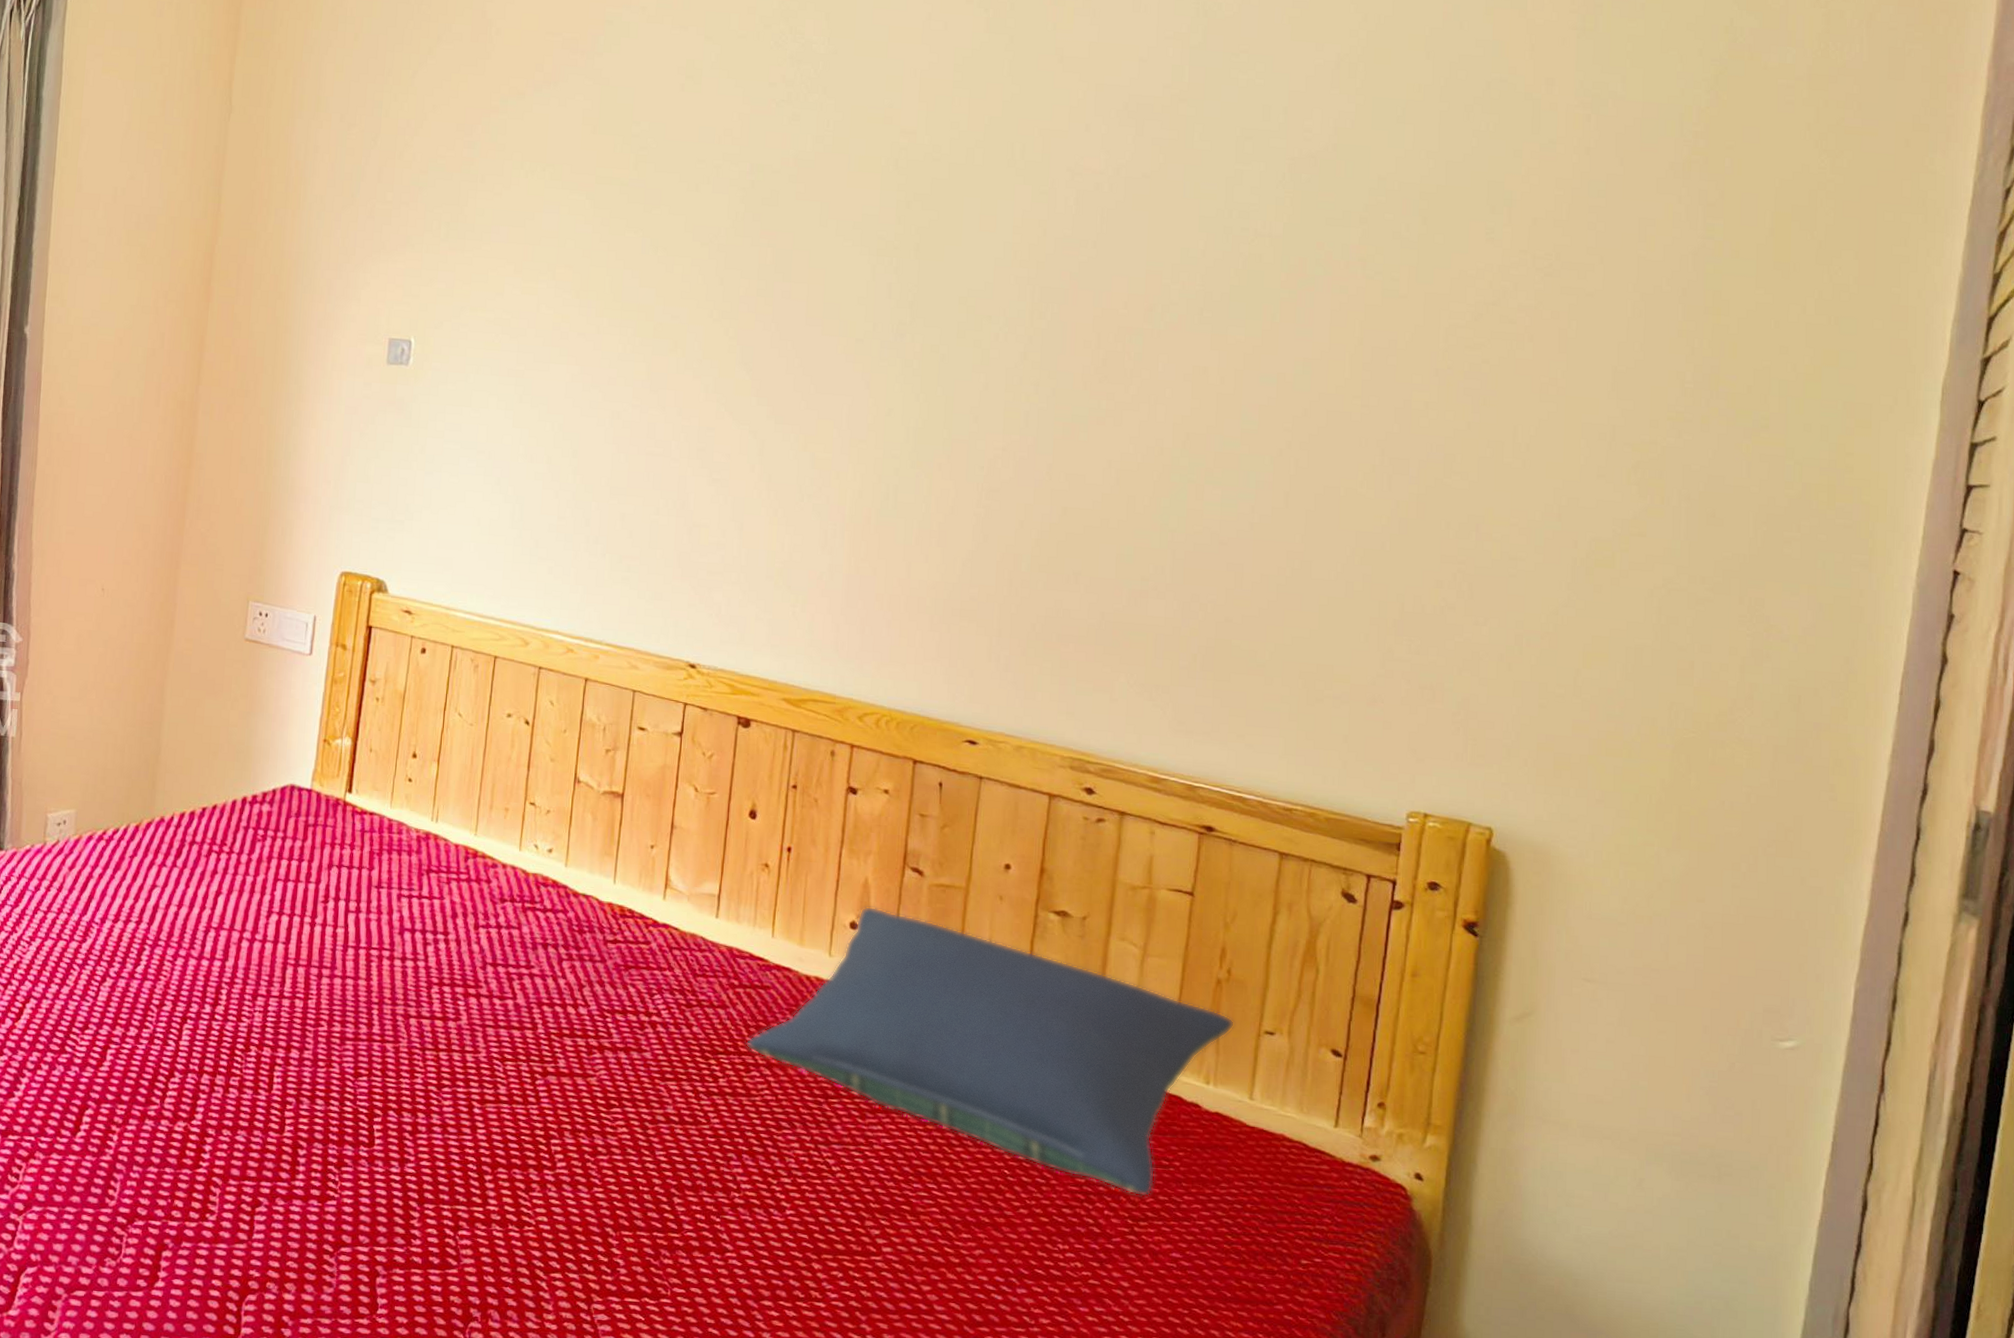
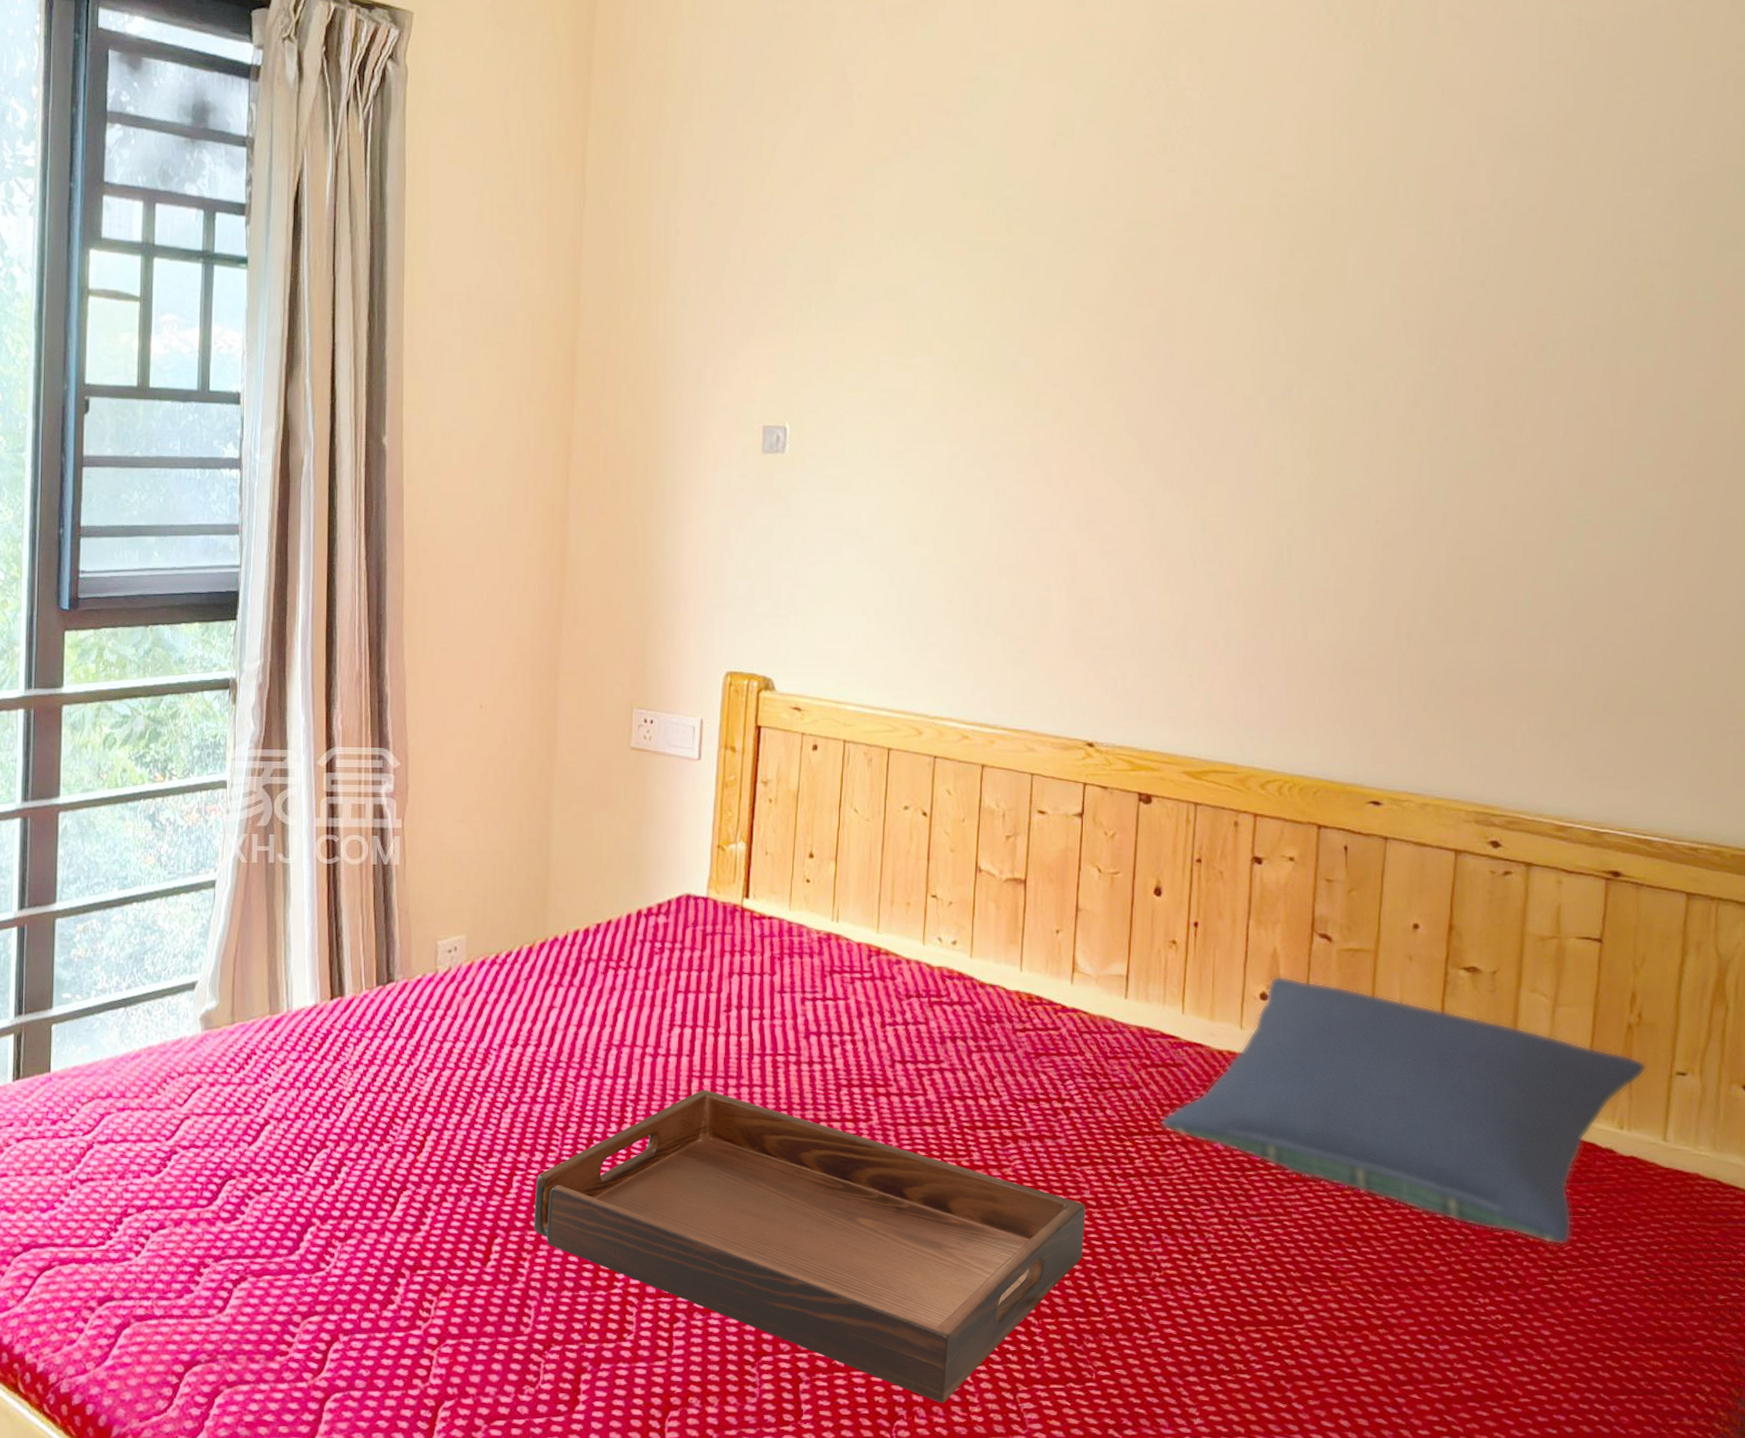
serving tray: none [124,978,668,1308] -> present [534,1090,1086,1403]

